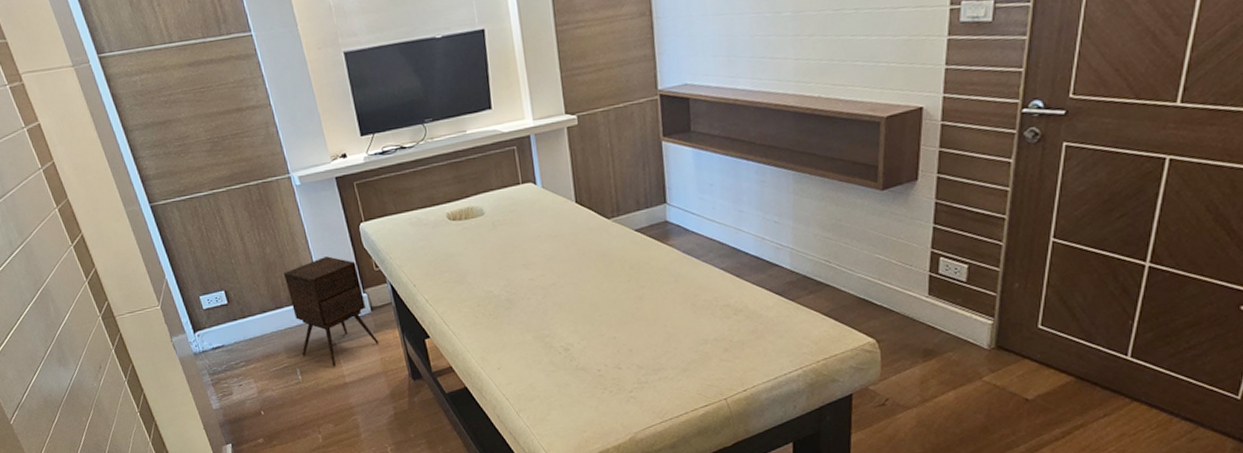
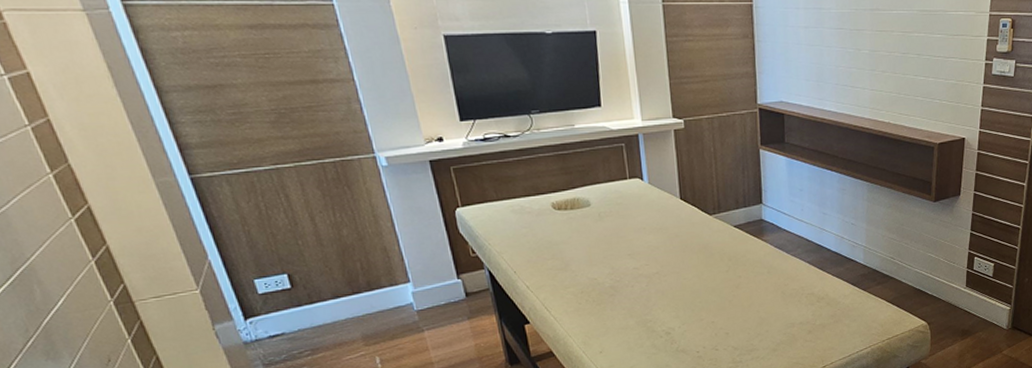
side table: present [284,256,379,367] -> none [364,240,473,354]

